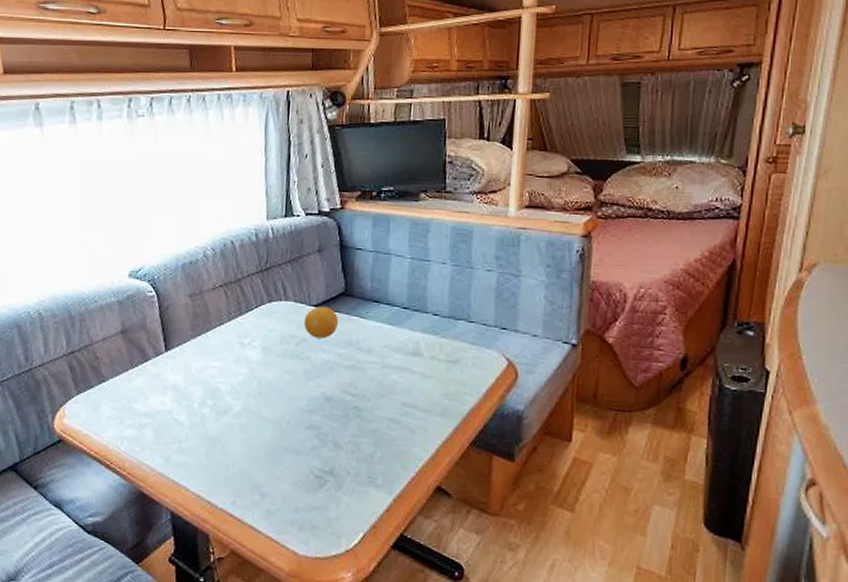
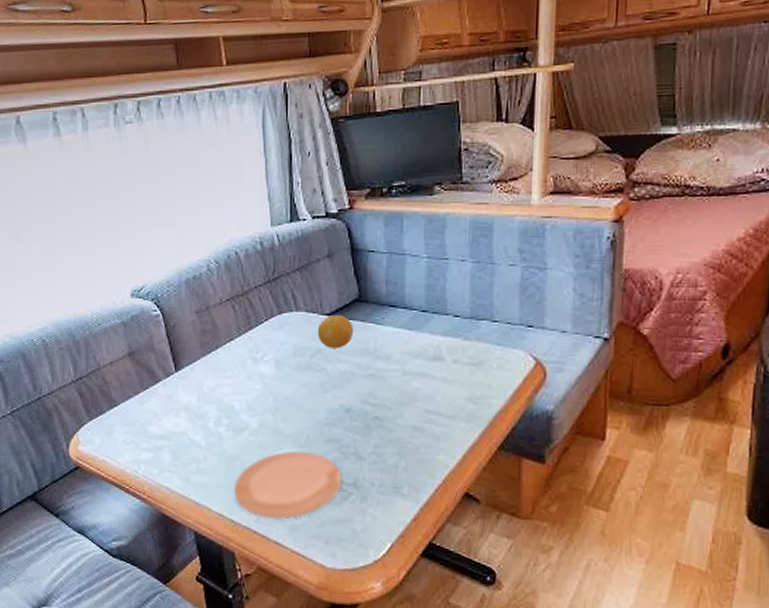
plate: none [212,435,319,503] -> present [233,450,342,519]

